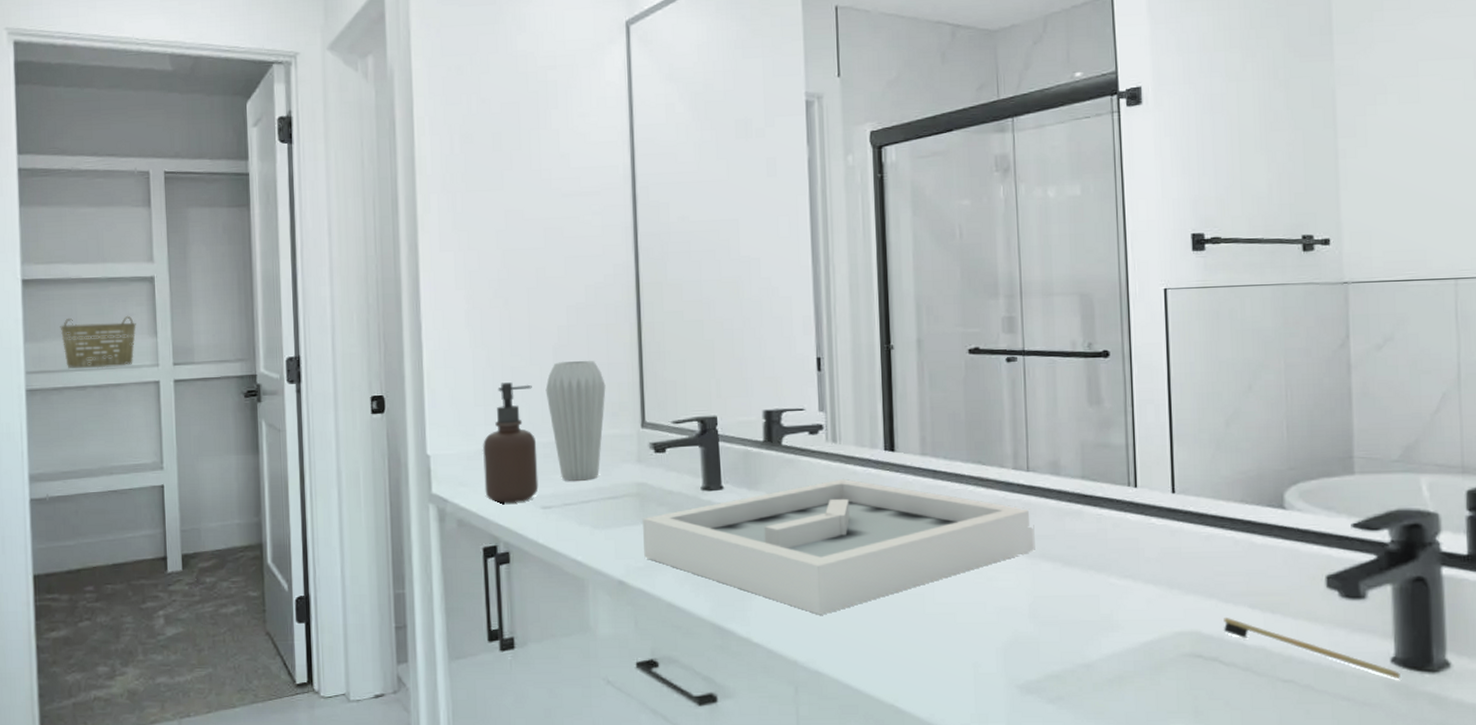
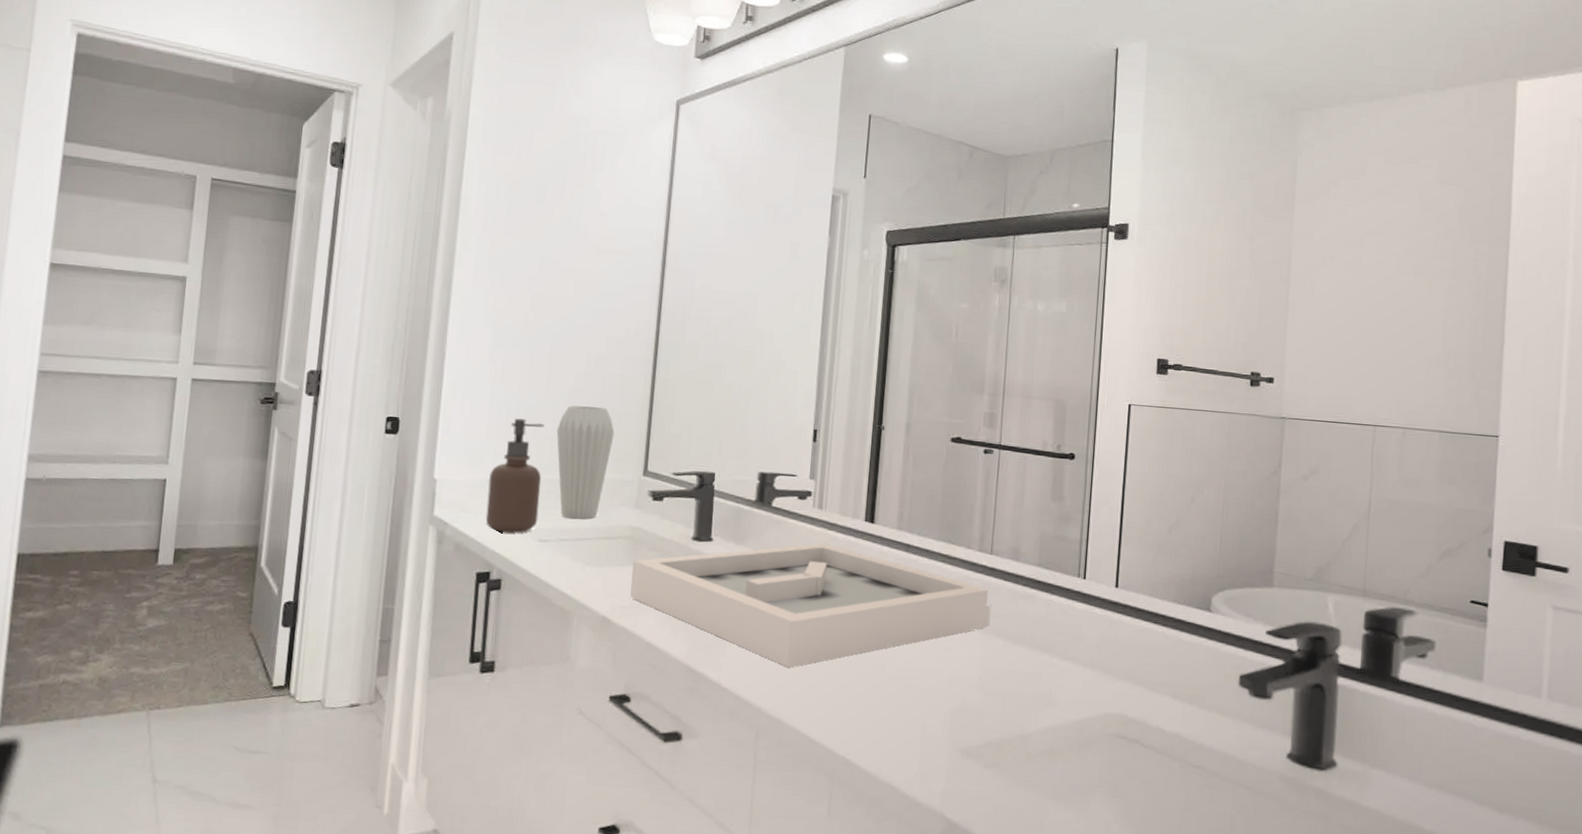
basket: present [60,315,136,369] -> none [82,306,162,360]
toothbrush: present [1224,618,1400,679] -> none [1147,704,1293,773]

